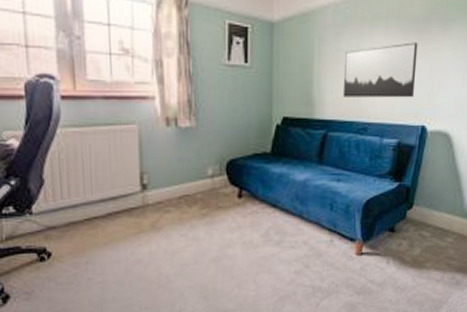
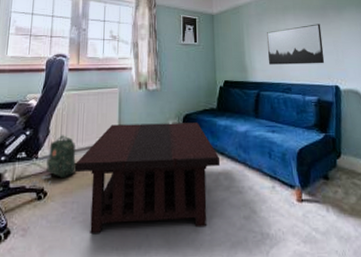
backpack: none [27,185,88,247] -> present [31,135,77,187]
coffee table: none [85,169,272,294] -> present [75,122,221,233]

